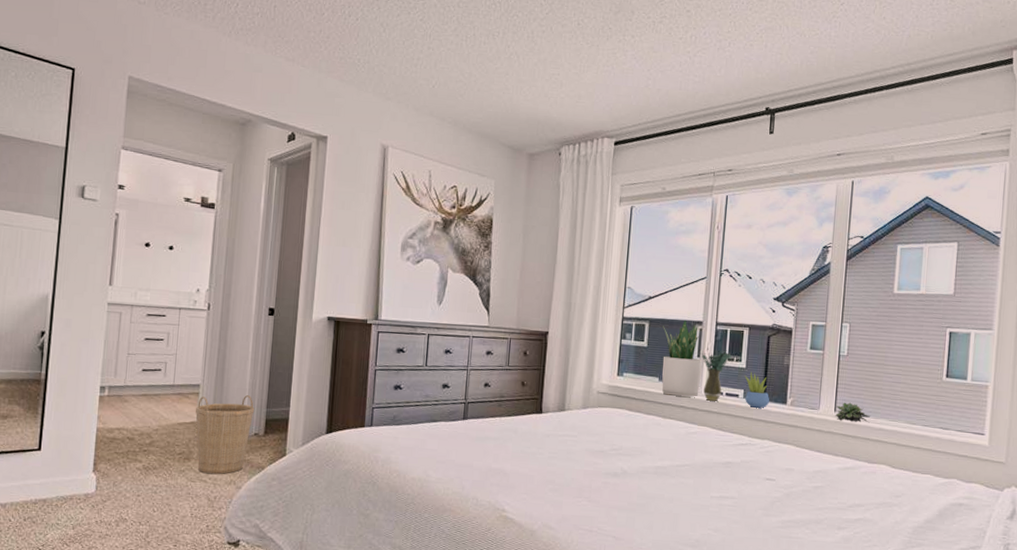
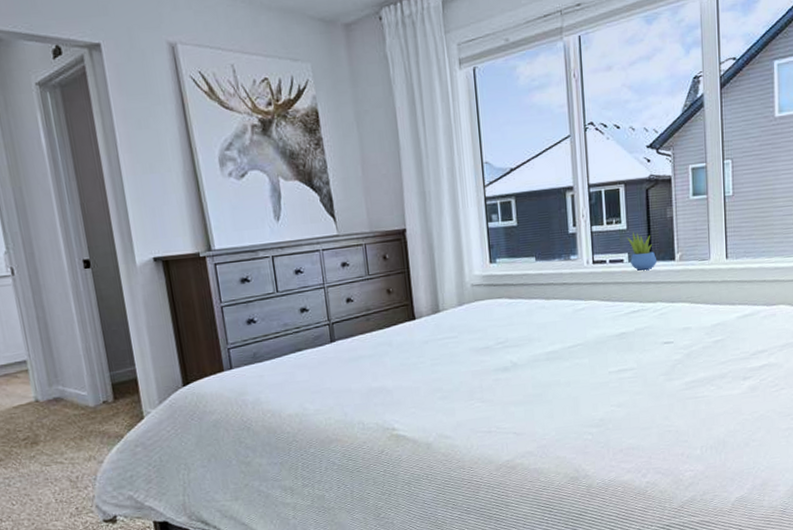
basket: present [195,395,255,475] -> none [28,362,100,455]
planter: present [662,320,703,397] -> none [531,189,581,274]
vase: present [702,350,732,401] -> none [577,213,610,272]
succulent plant: present [835,402,870,423] -> none [727,245,764,268]

